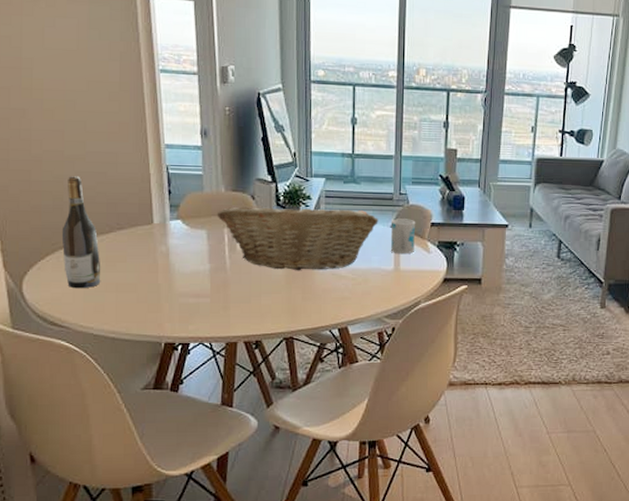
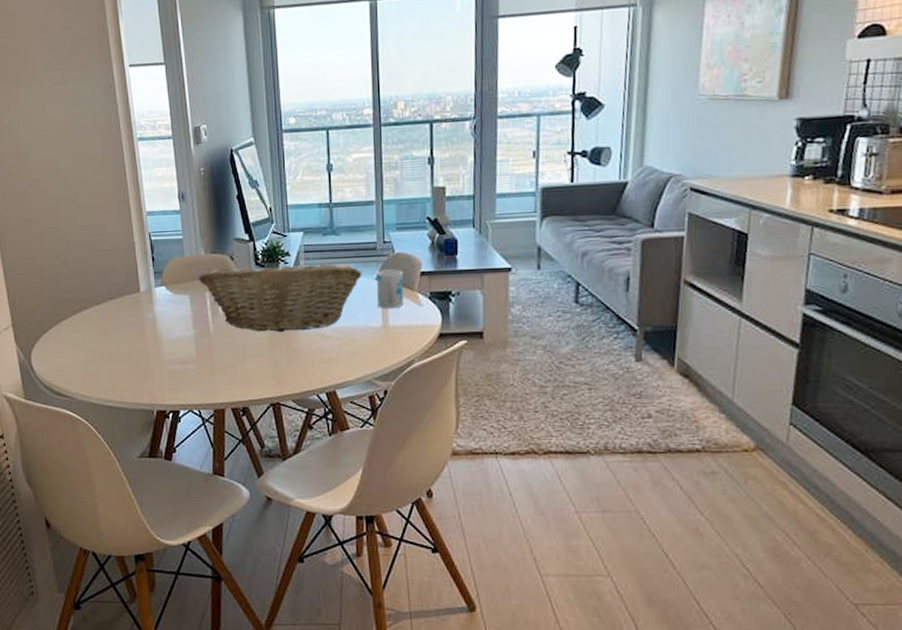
wine bottle: present [61,176,101,289] -> none [61,250,97,359]

